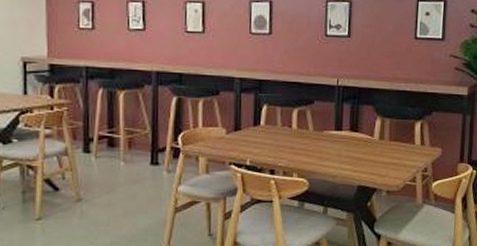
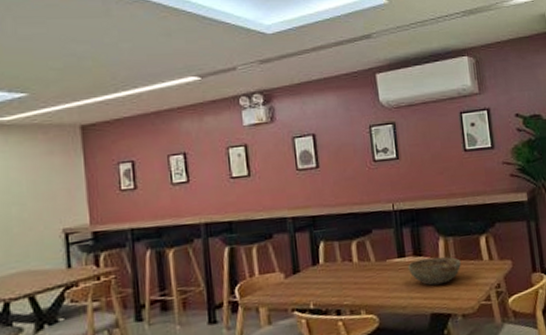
bowl: none [343,135,394,160] -> present [408,256,461,286]

